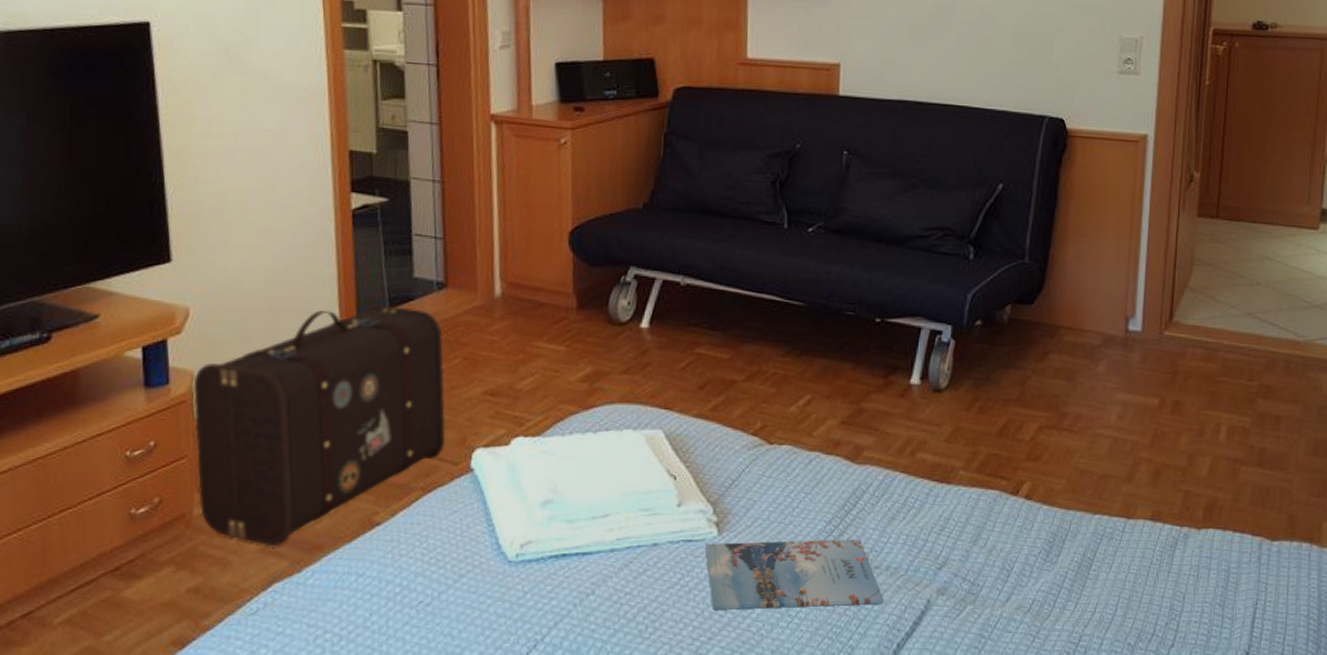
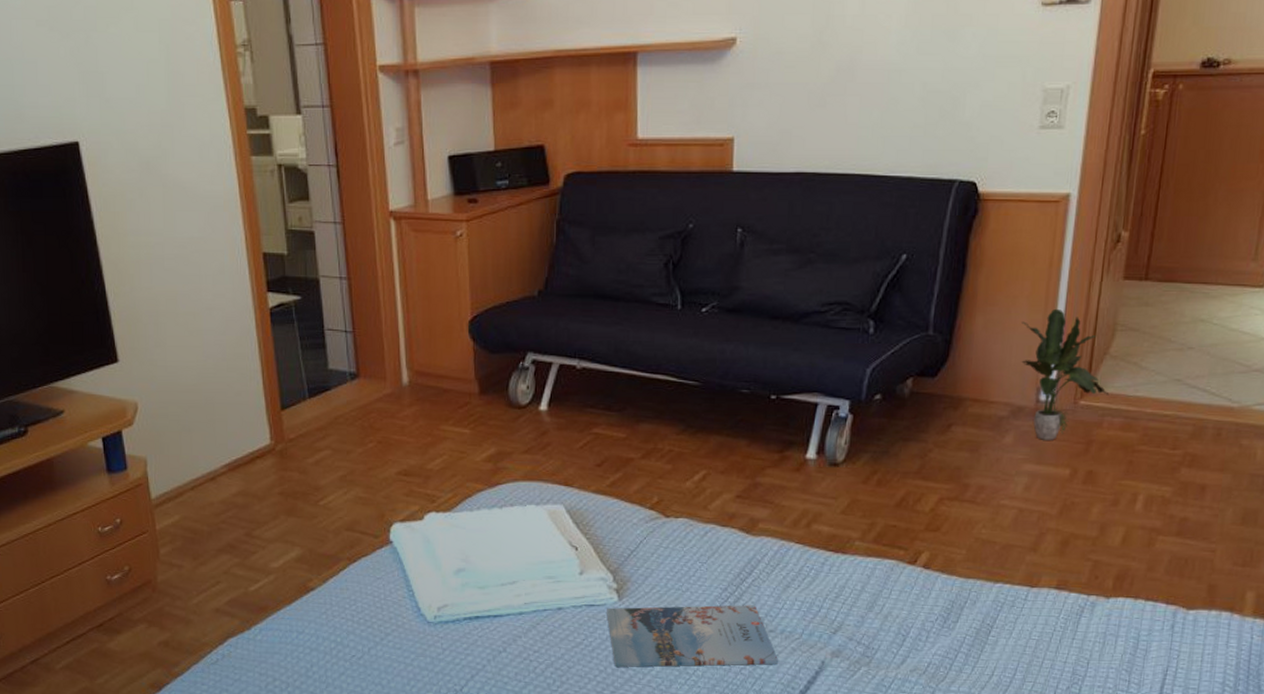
suitcase: present [193,304,445,545] -> none [147,395,365,607]
potted plant: none [1109,241,1191,370] -> present [1021,308,1110,440]

